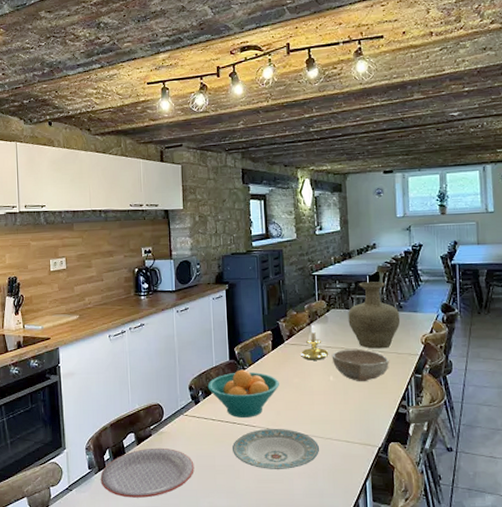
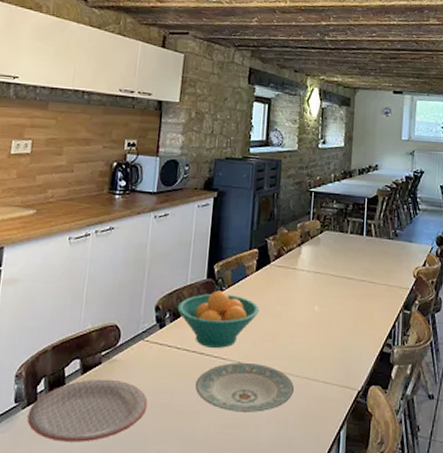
candle holder: present [301,325,329,360] -> none [287,246,317,287]
bowl: present [331,349,389,382] -> none [319,277,379,315]
vase: present [348,281,401,349] -> none [341,204,395,279]

